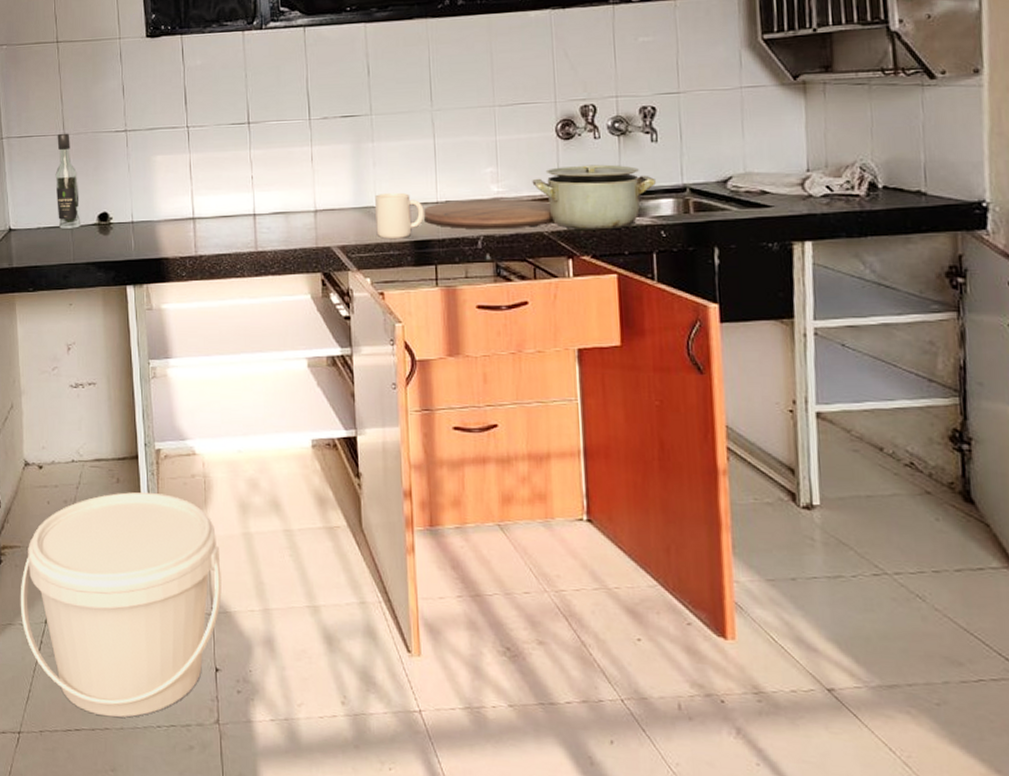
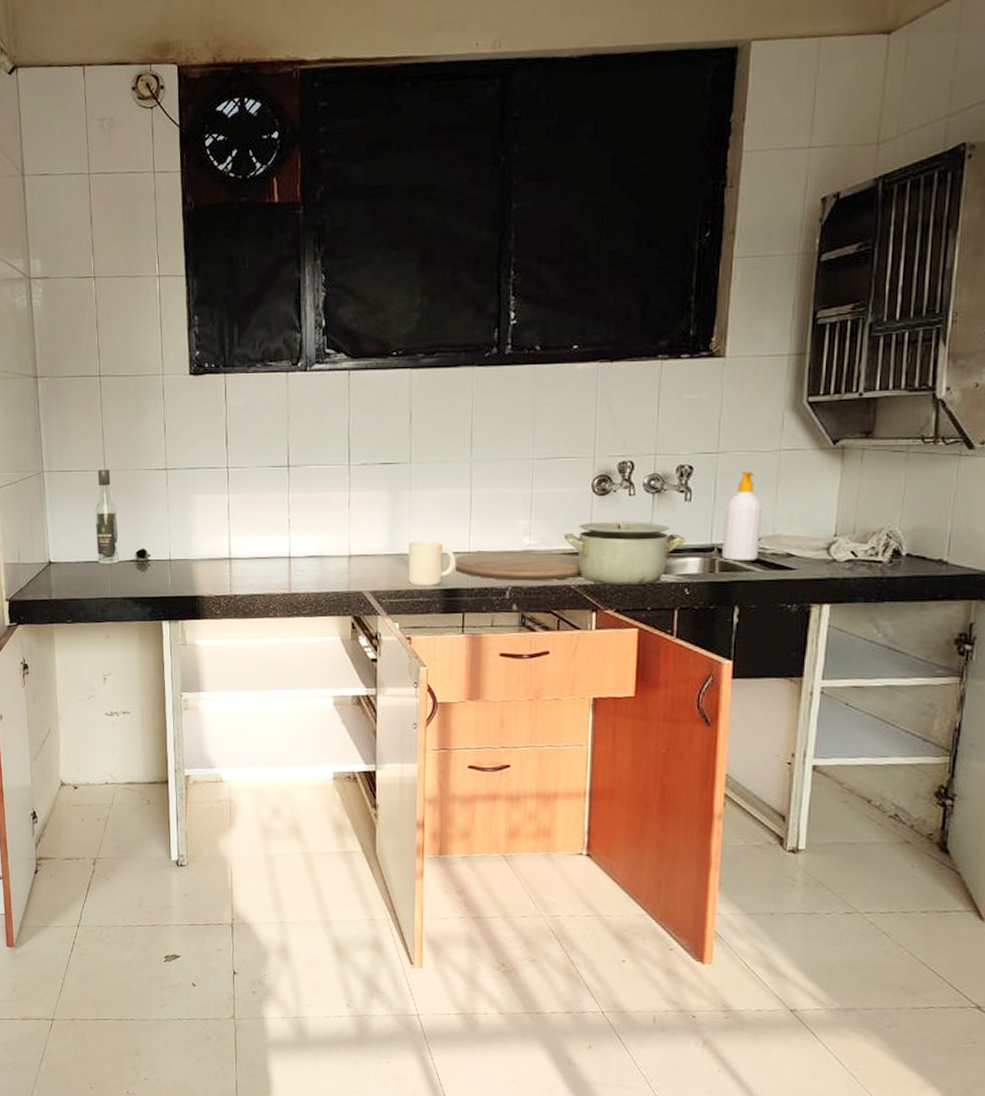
bucket: present [20,492,222,718] -> none [54,813,242,1011]
soap bottle: none [693,110,732,201] -> present [722,471,763,562]

